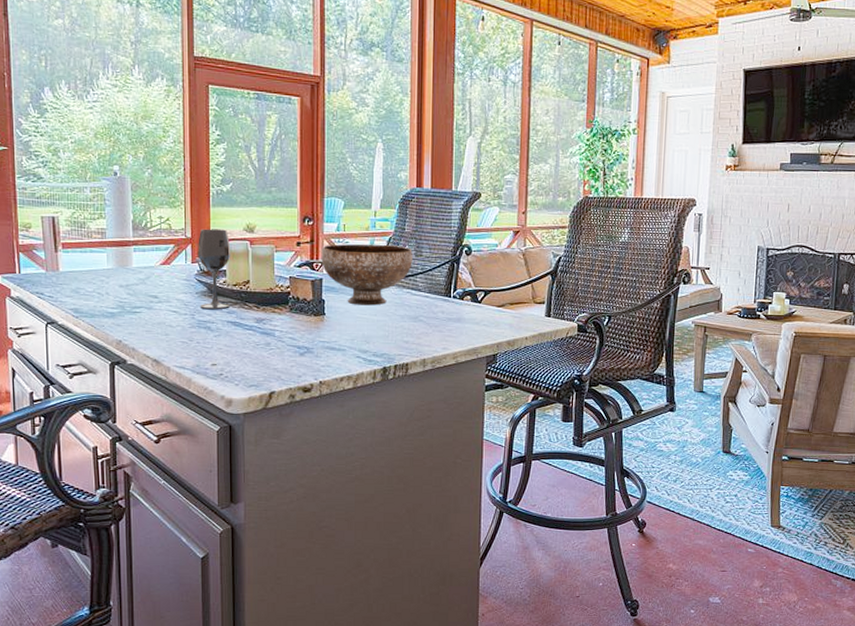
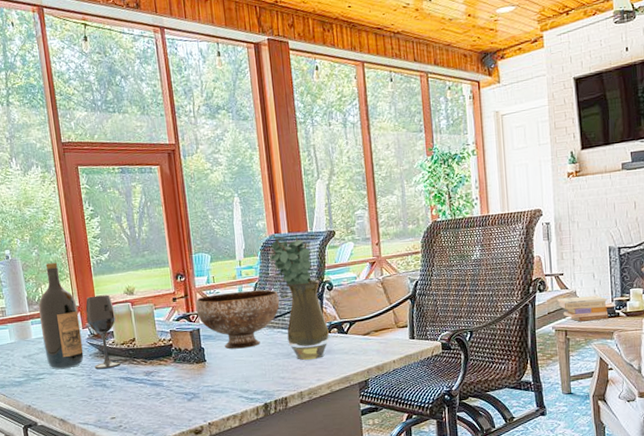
wine bottle: none [144,186,189,305] -> present [38,262,84,370]
vase: none [408,187,461,326] -> present [270,234,329,360]
books: none [699,293,750,320] -> present [556,295,609,322]

